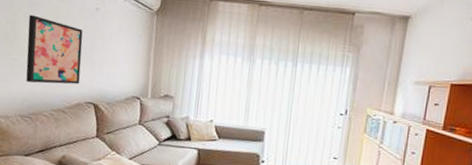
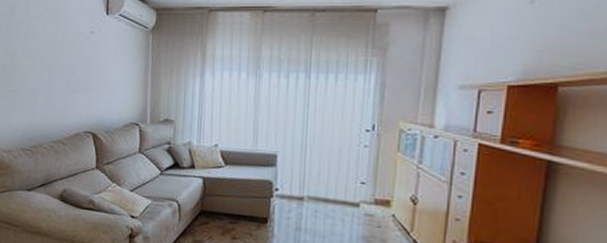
wall art: present [26,14,83,85] -> none [25,44,79,115]

